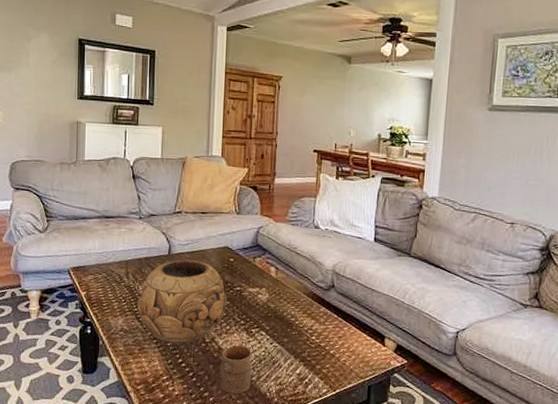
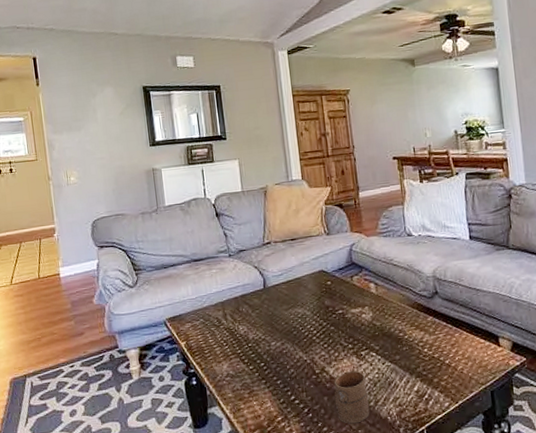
decorative bowl: present [137,259,227,345] -> none [240,289,331,382]

